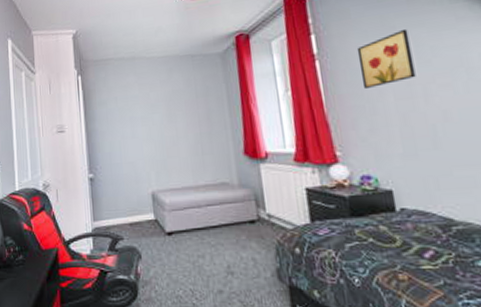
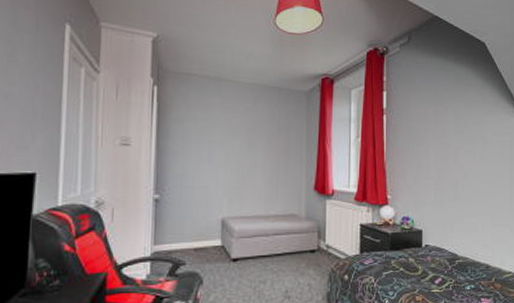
wall art: present [356,28,416,88] -> none [415,101,452,145]

